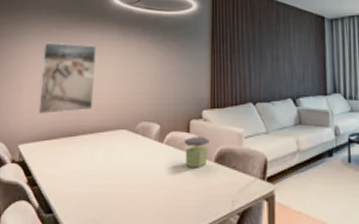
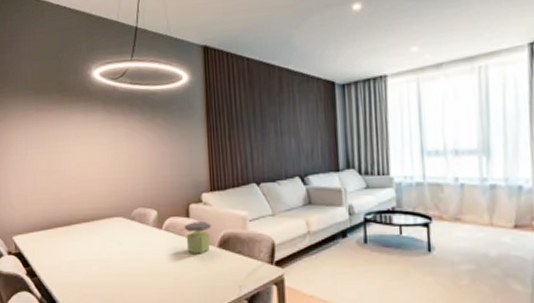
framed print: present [37,42,96,115] -> none [24,126,84,205]

